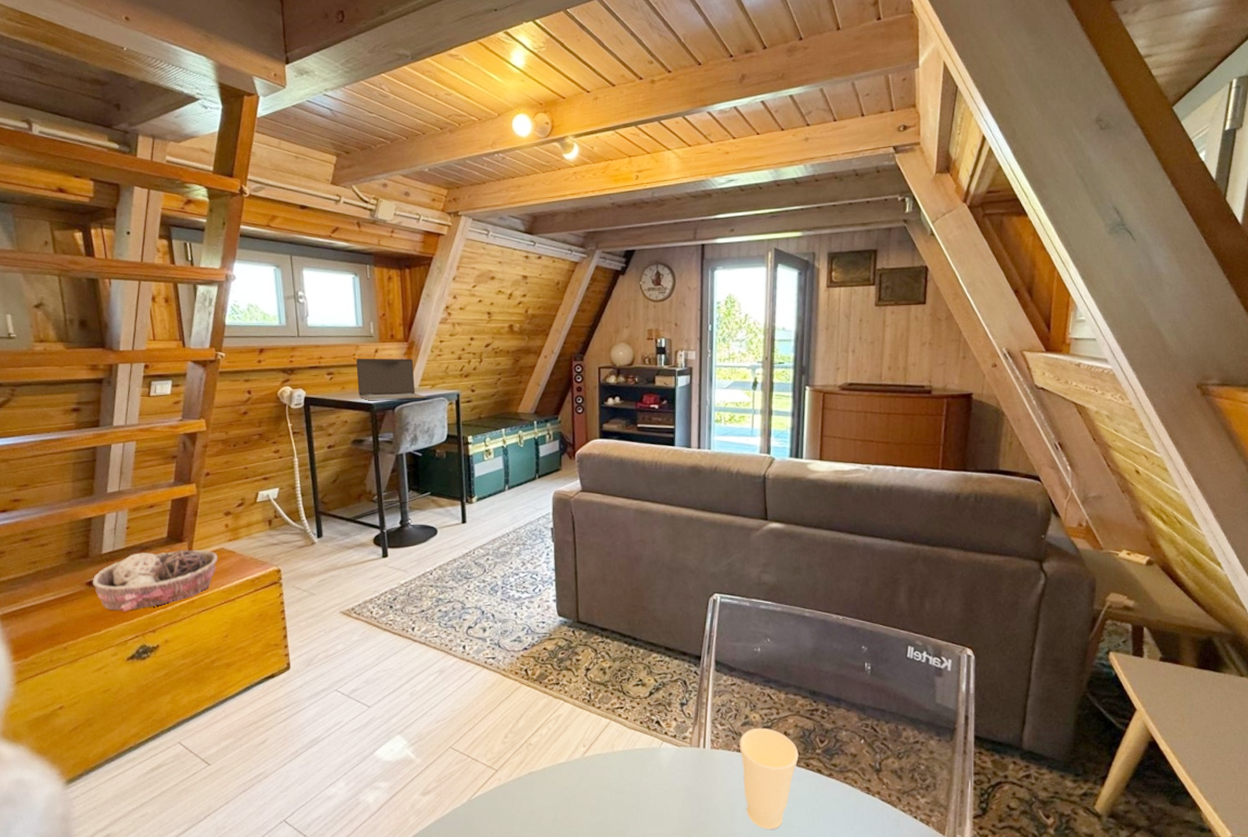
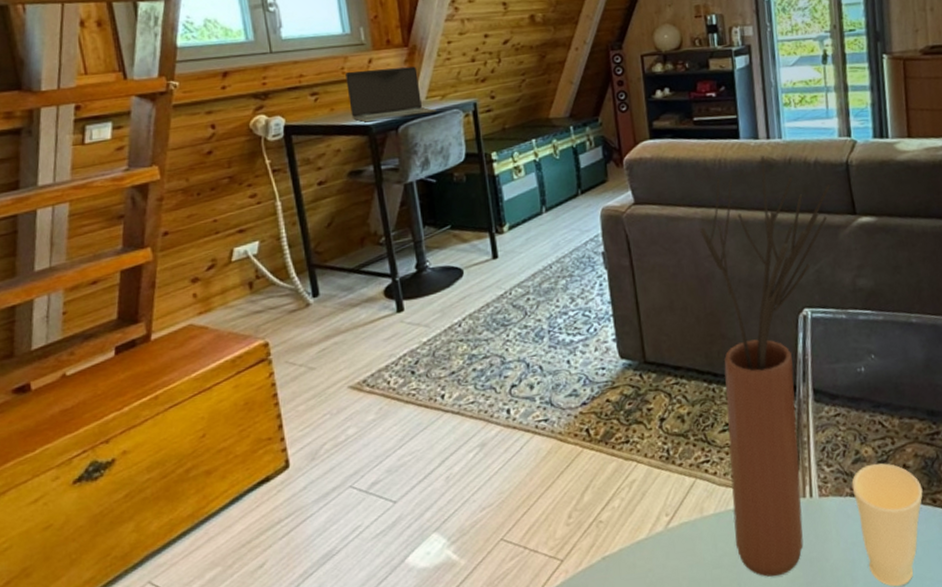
decorative basket: present [92,549,218,612] -> none [20,329,186,422]
vase: none [634,462,748,807] -> present [700,156,831,577]

